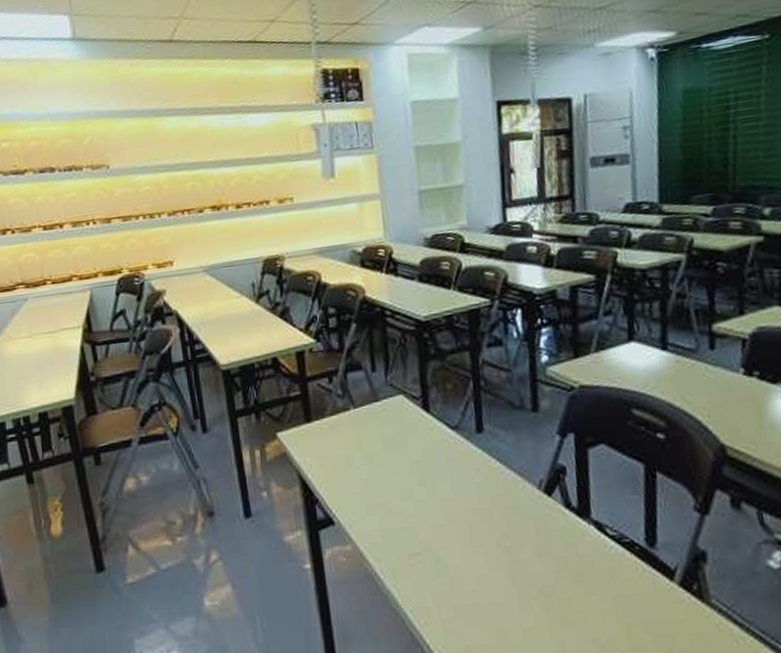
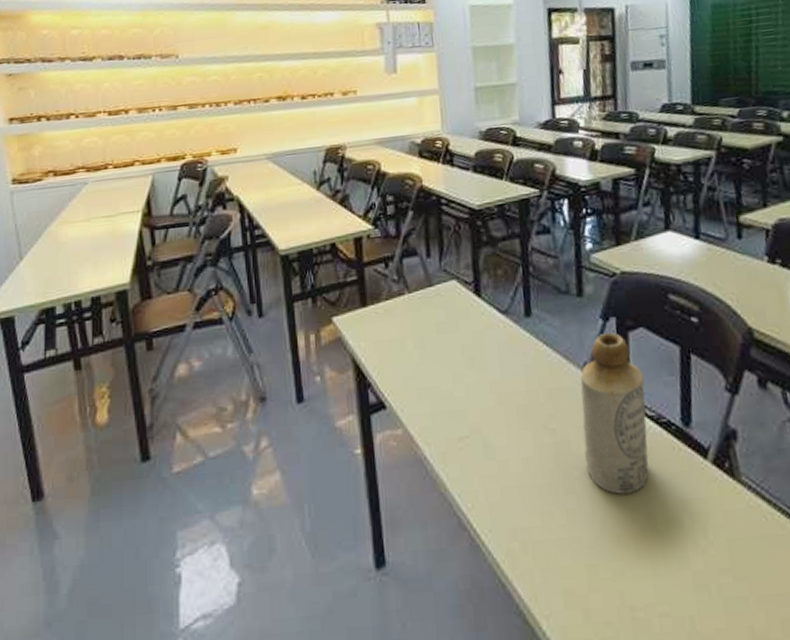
bottle: none [536,449,611,616] -> present [580,332,649,495]

